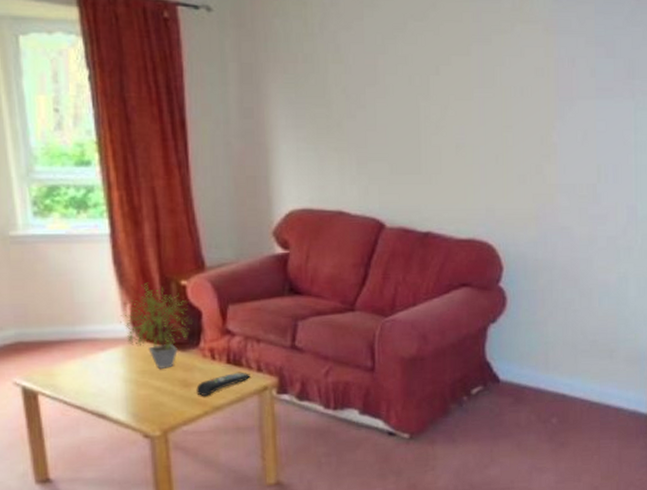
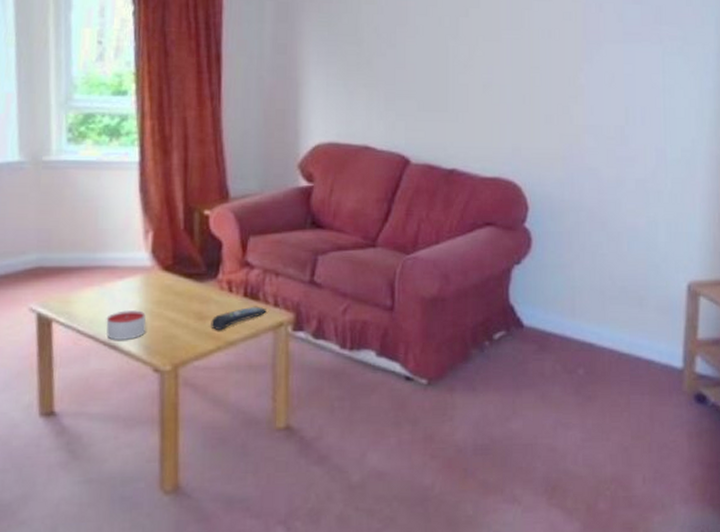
candle: none [92,380,133,409] -> present [106,310,146,340]
potted plant: present [120,282,192,370] -> none [141,211,212,301]

